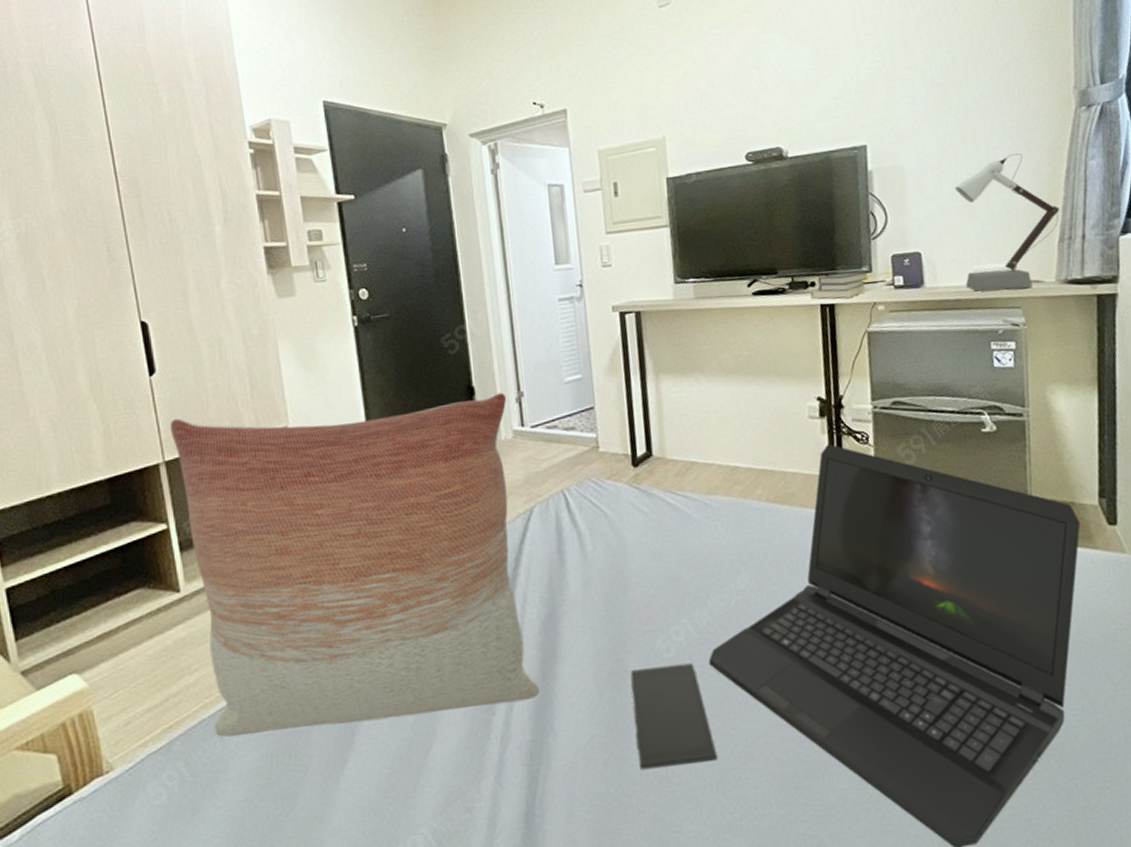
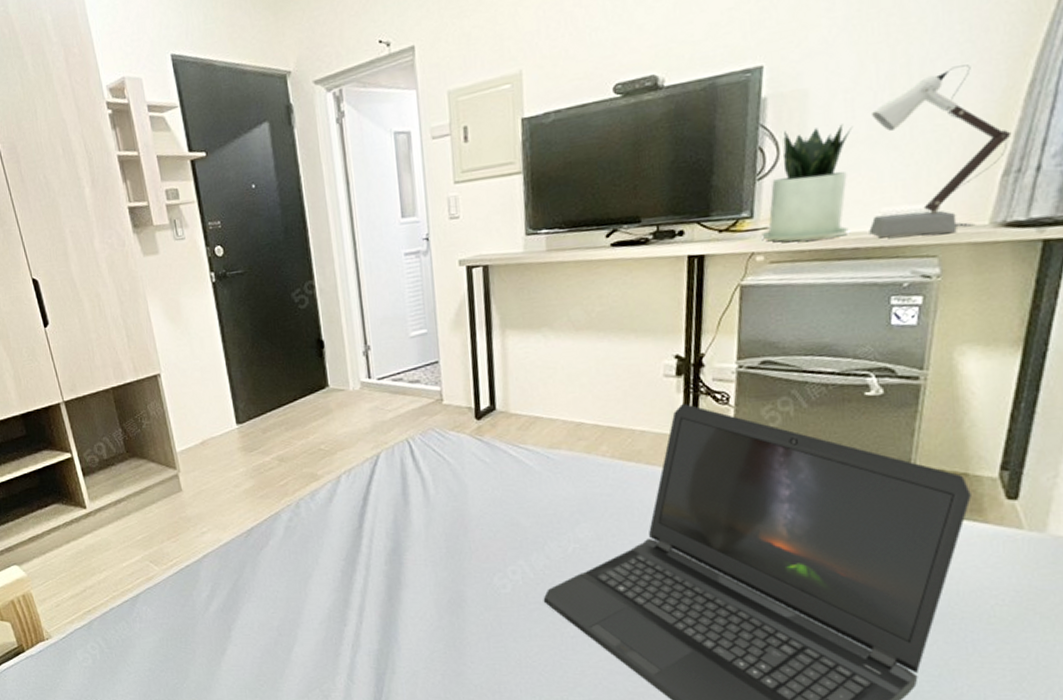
pillow: present [170,392,540,738] -> none [65,346,386,623]
smartphone: present [630,663,718,770] -> none [468,599,547,683]
books: present [810,271,869,300] -> none [677,217,749,250]
planter: none [880,195,950,294] -> present [761,124,853,243]

